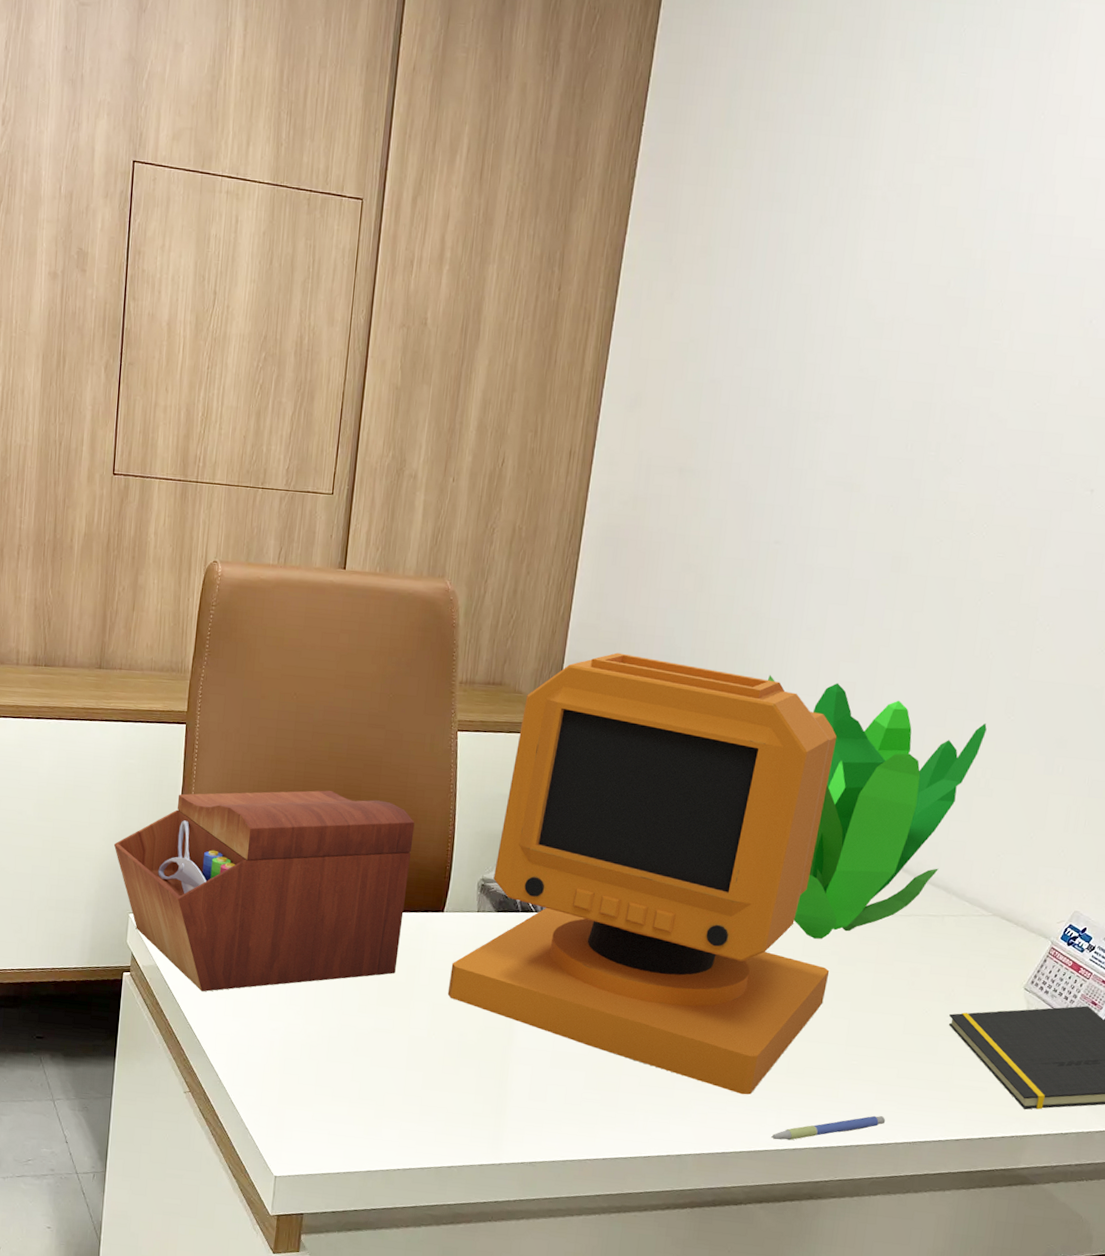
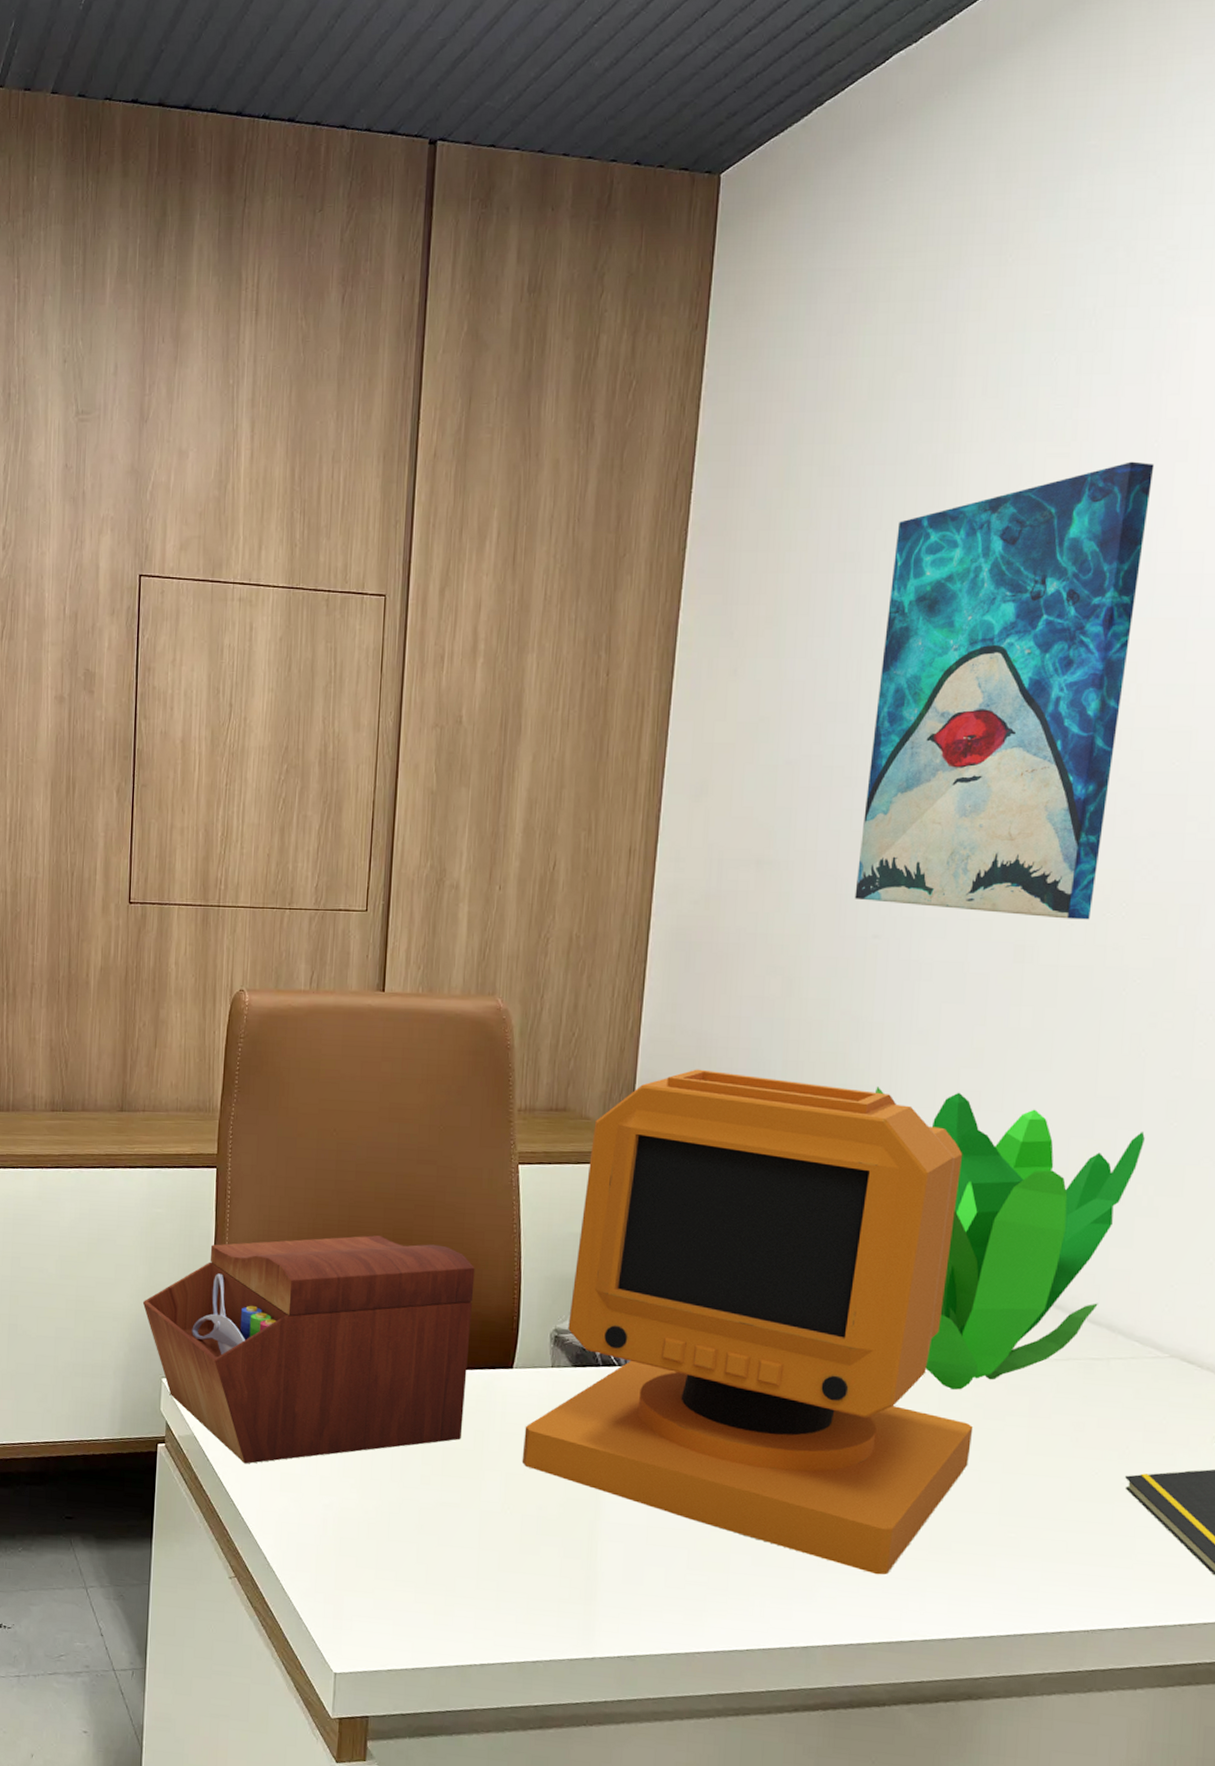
wall art: none [761,130,1040,537] -> present [854,461,1155,920]
pen: present [771,1115,886,1141] -> none [915,1598,1056,1629]

